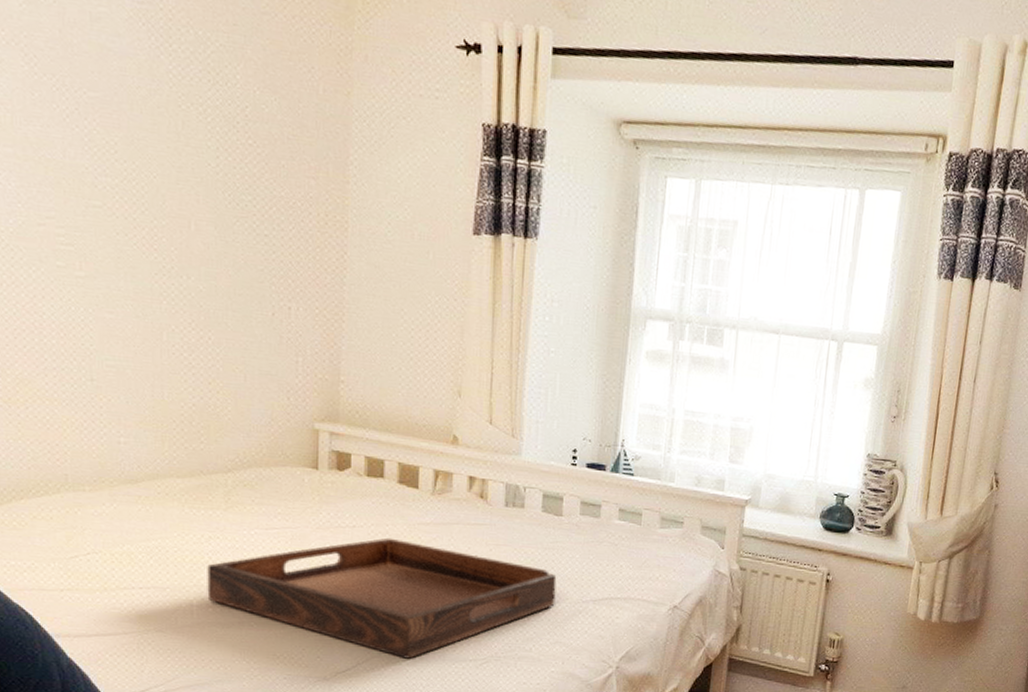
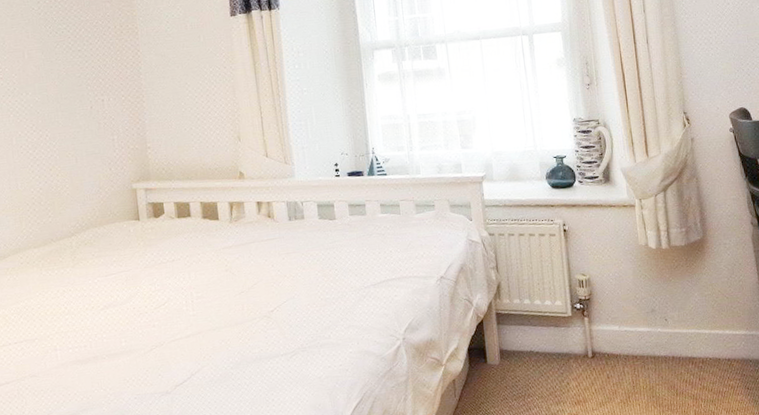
serving tray: present [207,537,557,659] -> none [64,264,343,364]

